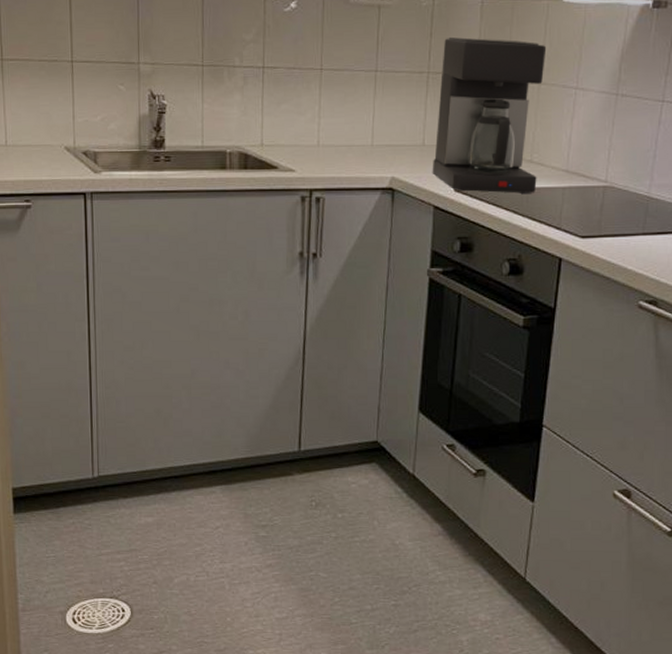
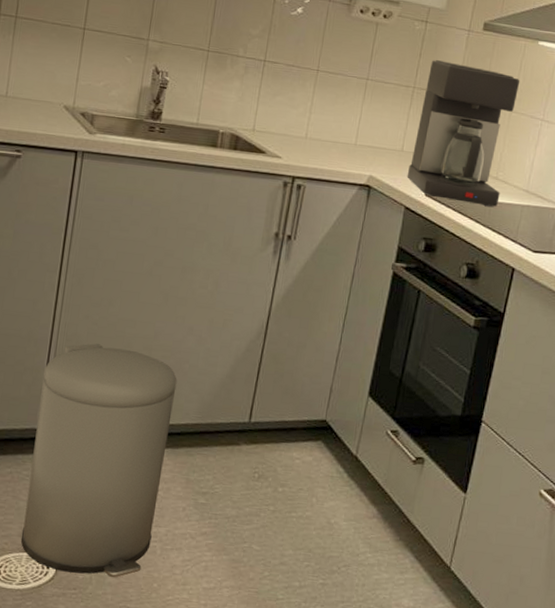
pedal bin: none [89,388,221,616] -> present [20,343,177,578]

